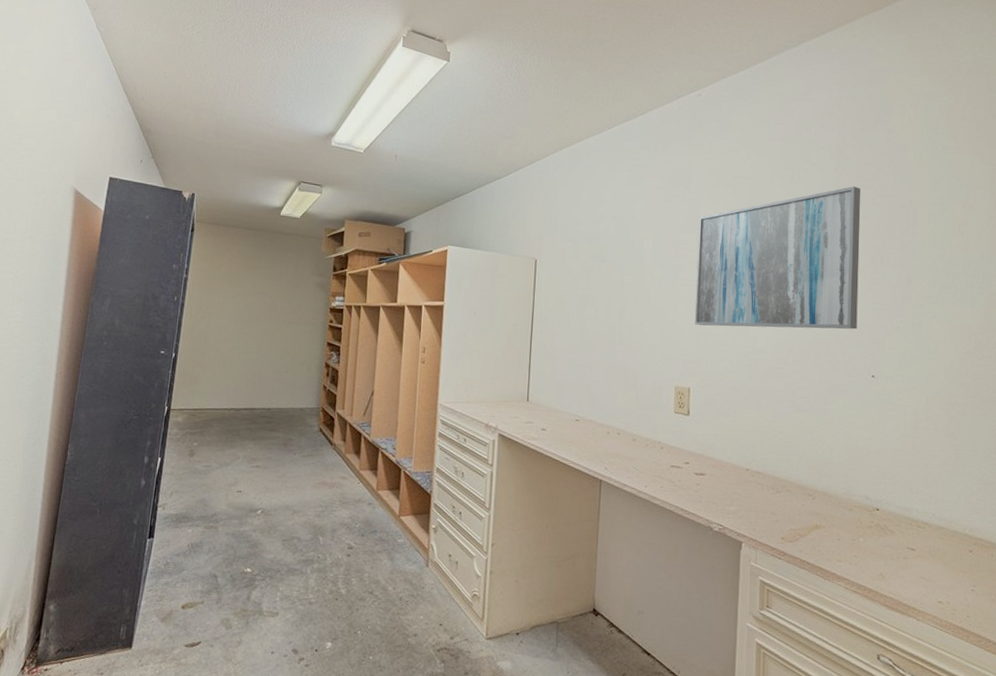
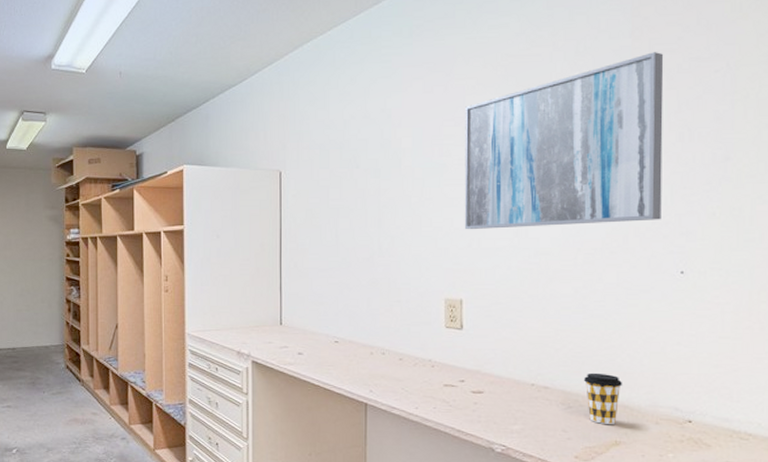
coffee cup: none [791,461,824,509] -> present [584,372,623,424]

